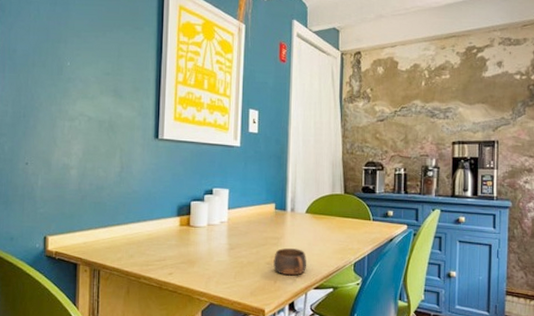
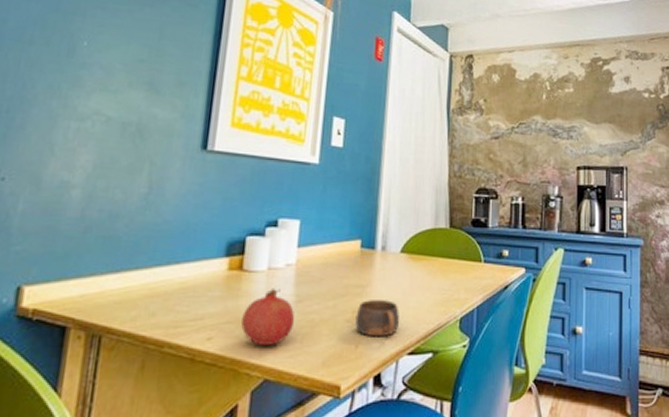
fruit: none [192,238,229,279] -> present [241,287,295,345]

